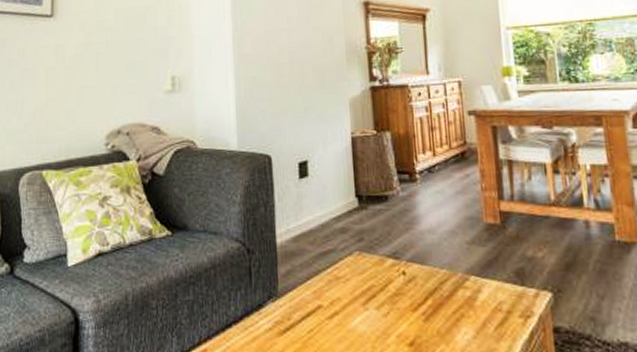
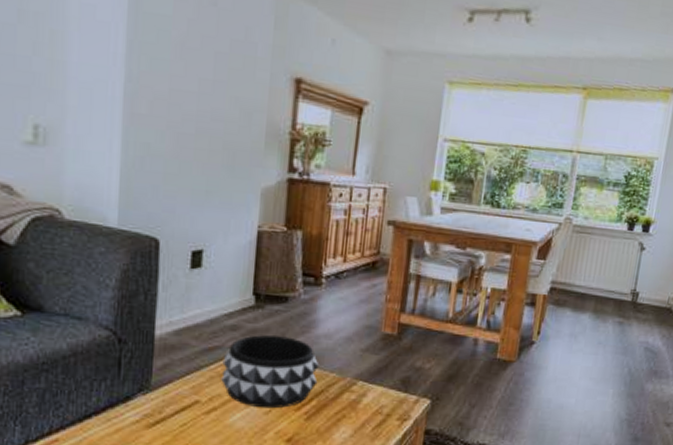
decorative bowl: none [337,235,430,311] -> present [221,335,319,409]

